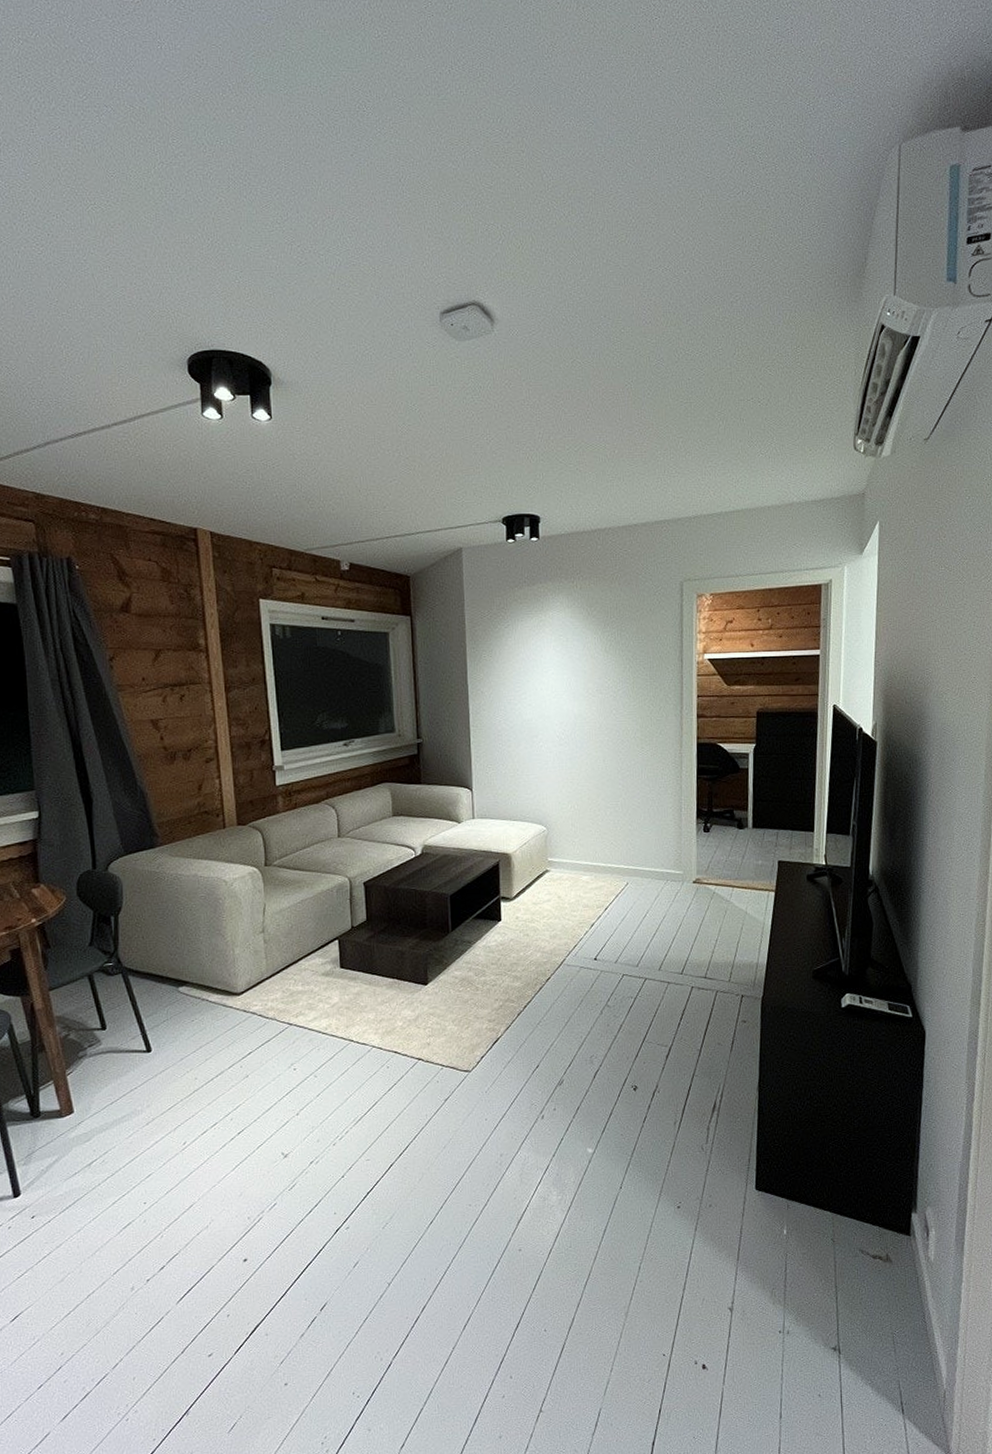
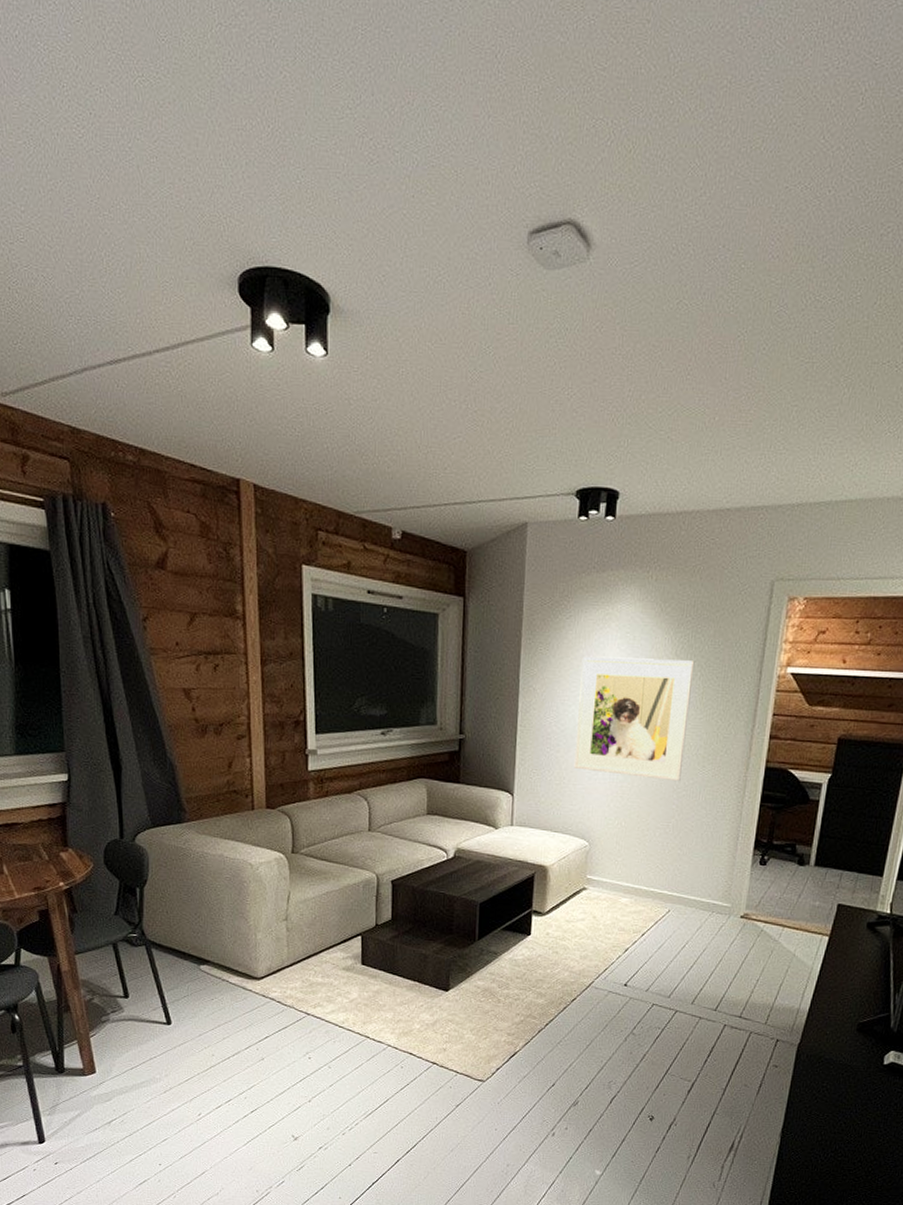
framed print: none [523,655,624,763] -> present [574,656,695,781]

